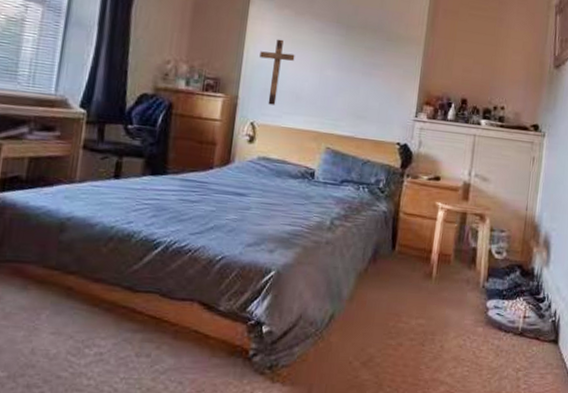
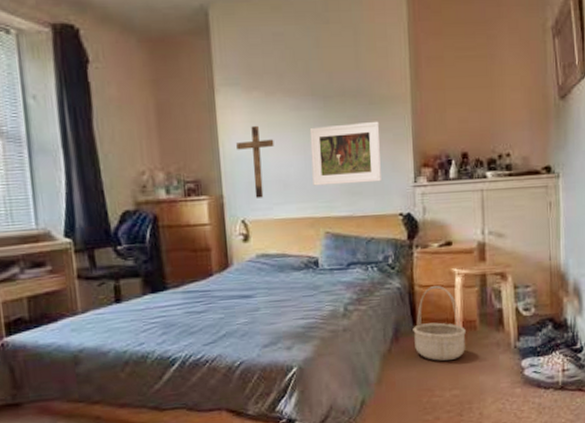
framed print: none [323,51,393,111] -> present [309,121,381,186]
basket: none [390,215,440,290] -> present [413,286,466,361]

